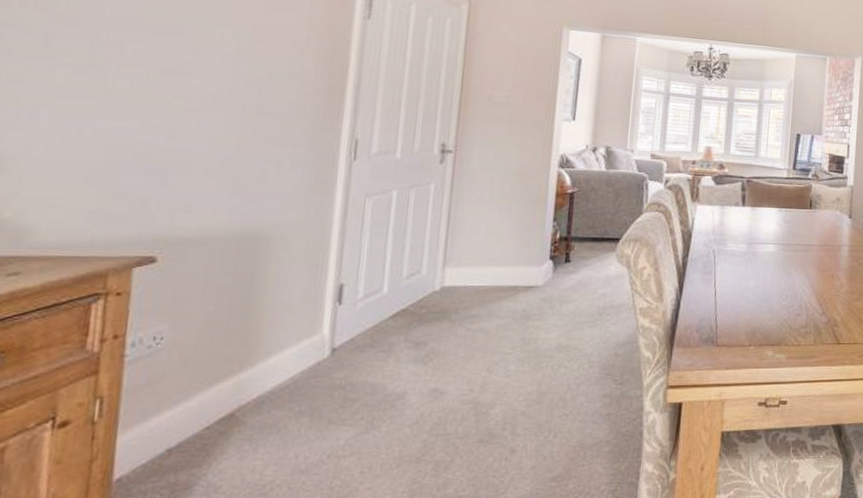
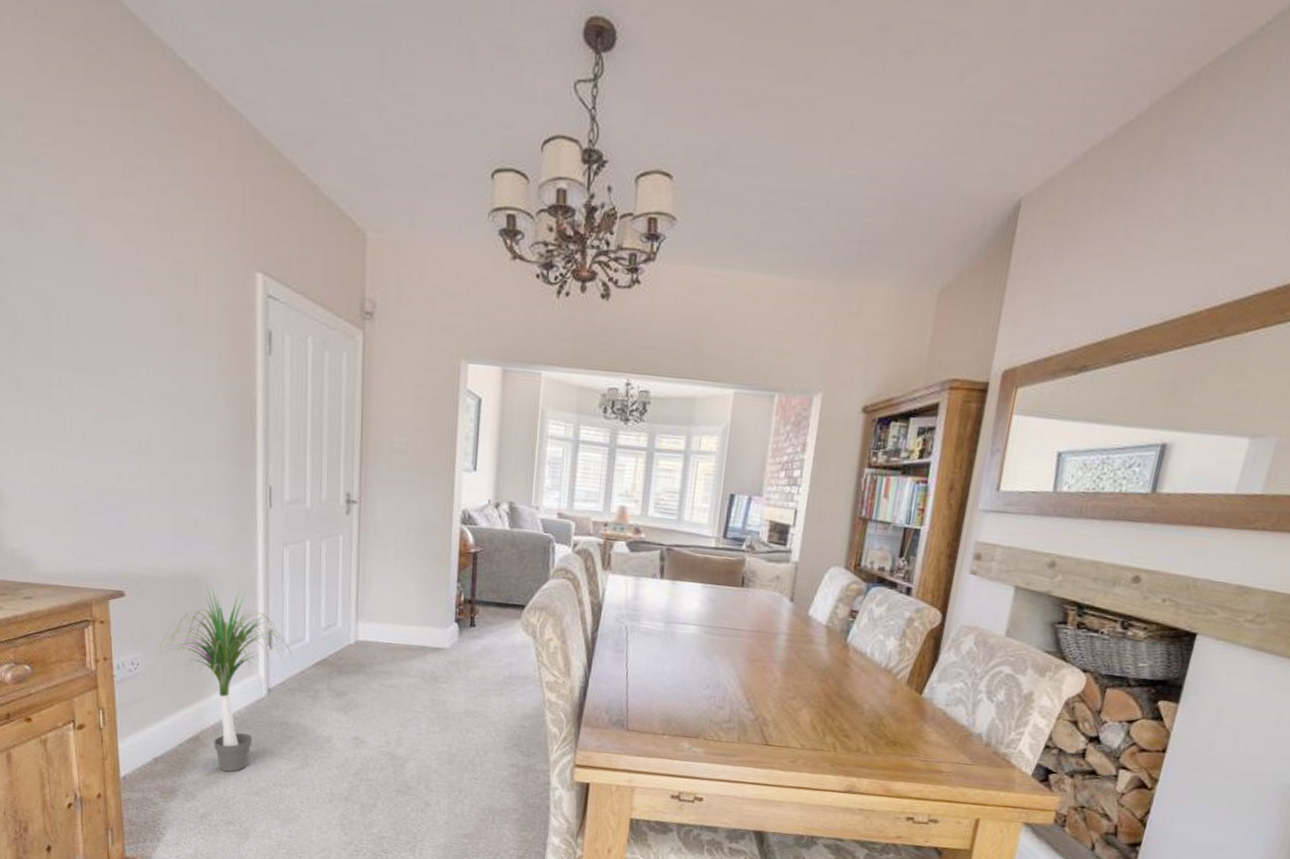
potted plant: none [178,243,367,452] -> present [151,586,294,772]

